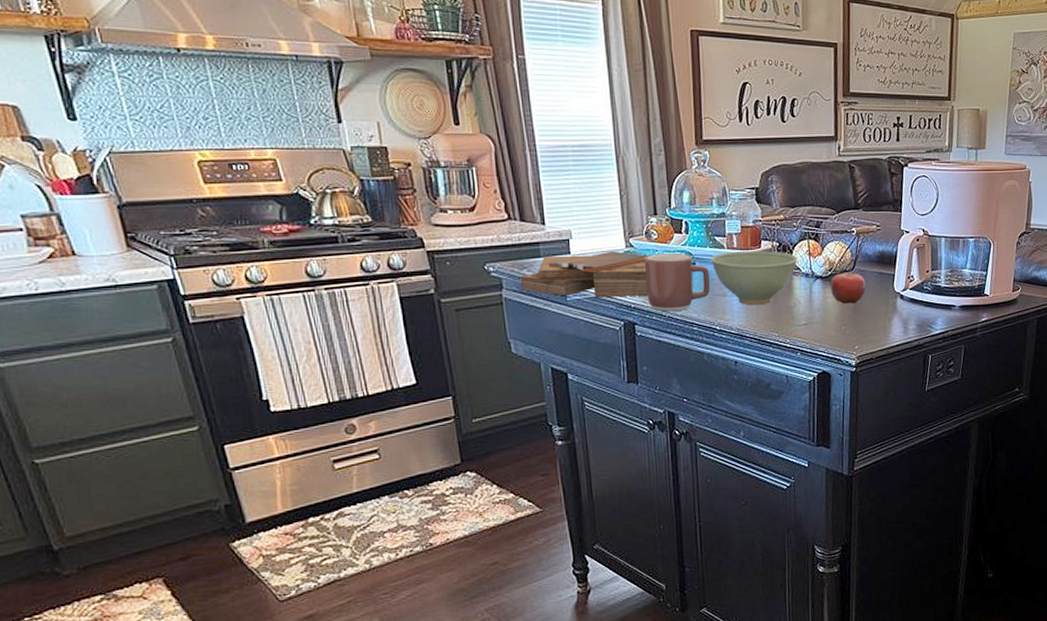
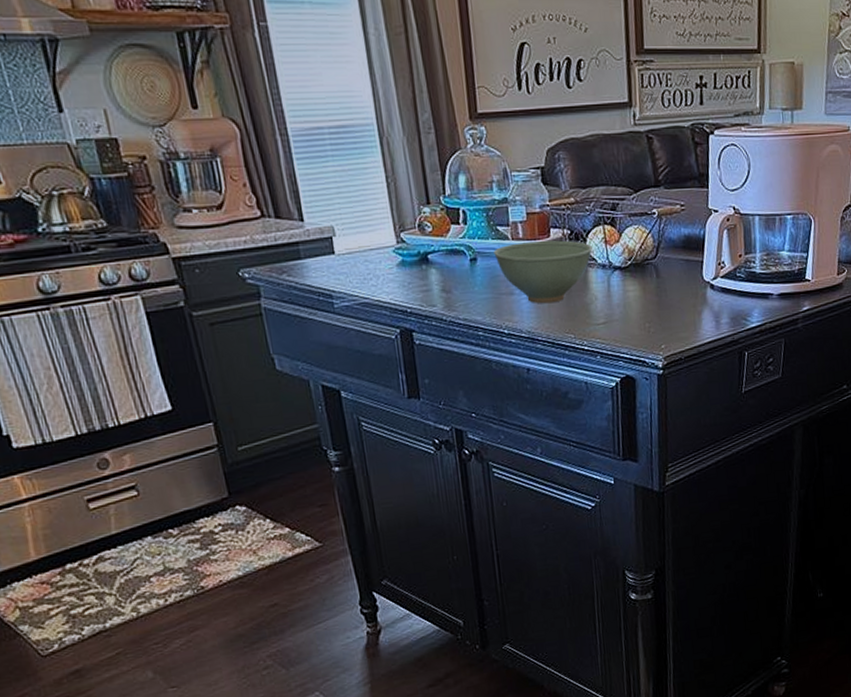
clipboard: present [520,251,651,297] -> none [279,248,426,303]
mug: present [644,252,710,312] -> none [418,247,495,316]
fruit: present [830,268,866,304] -> none [630,256,672,298]

